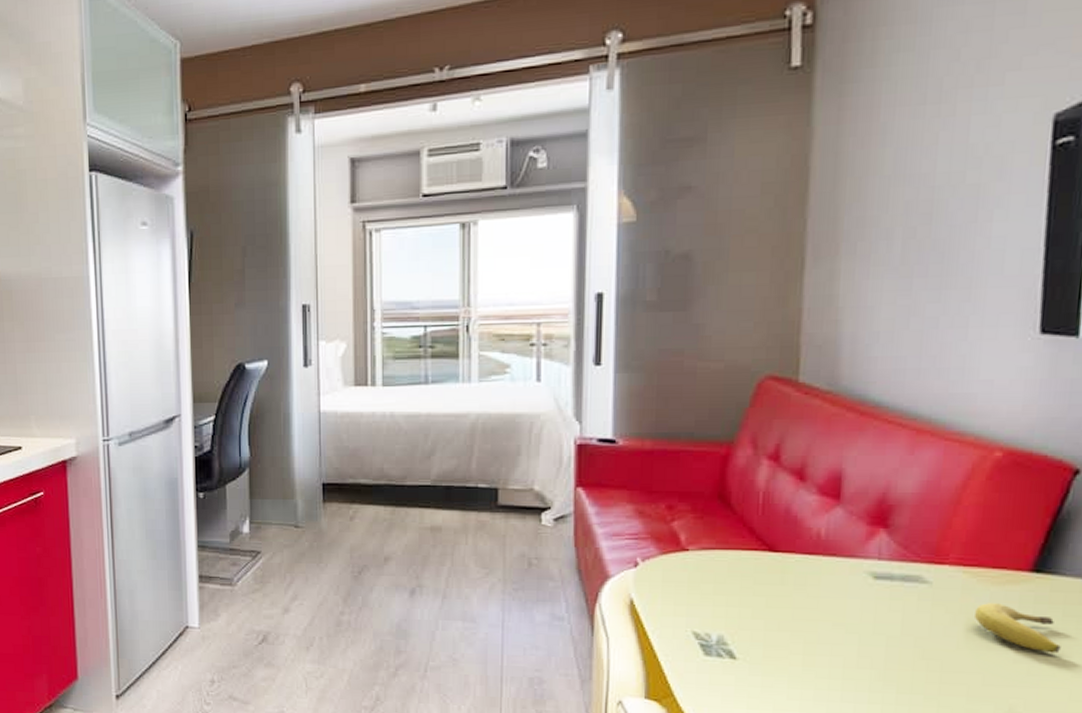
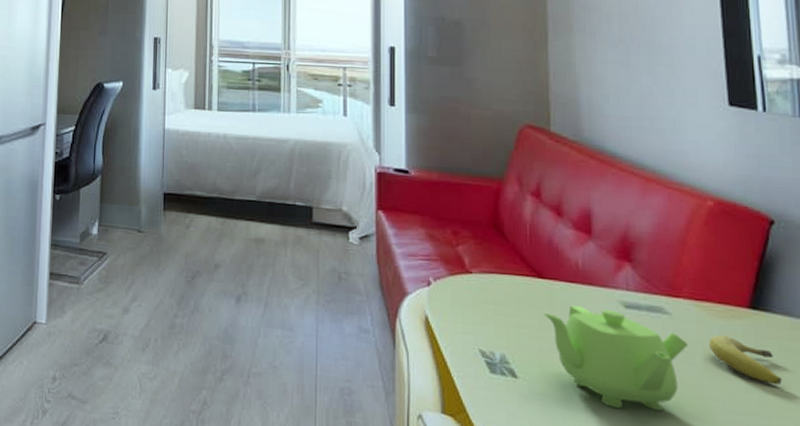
teapot: none [773,579,948,686] -> present [543,305,688,411]

